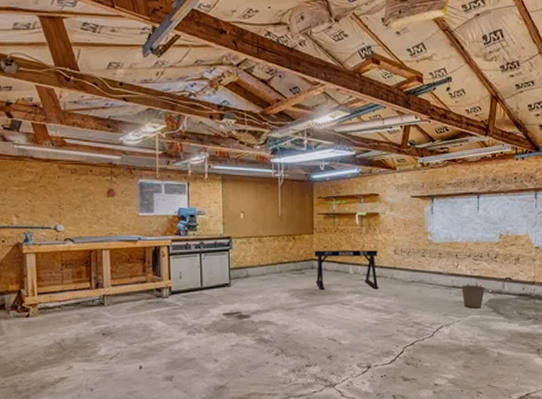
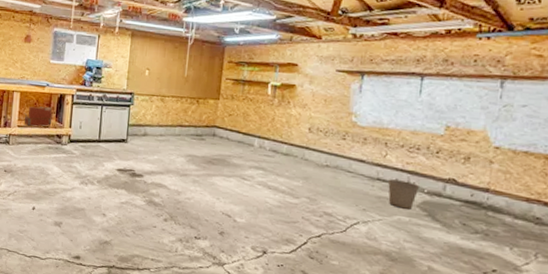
toolbox: none [117,260,149,283] -> present [24,106,53,126]
sawhorse: present [314,250,379,290] -> none [215,117,289,169]

